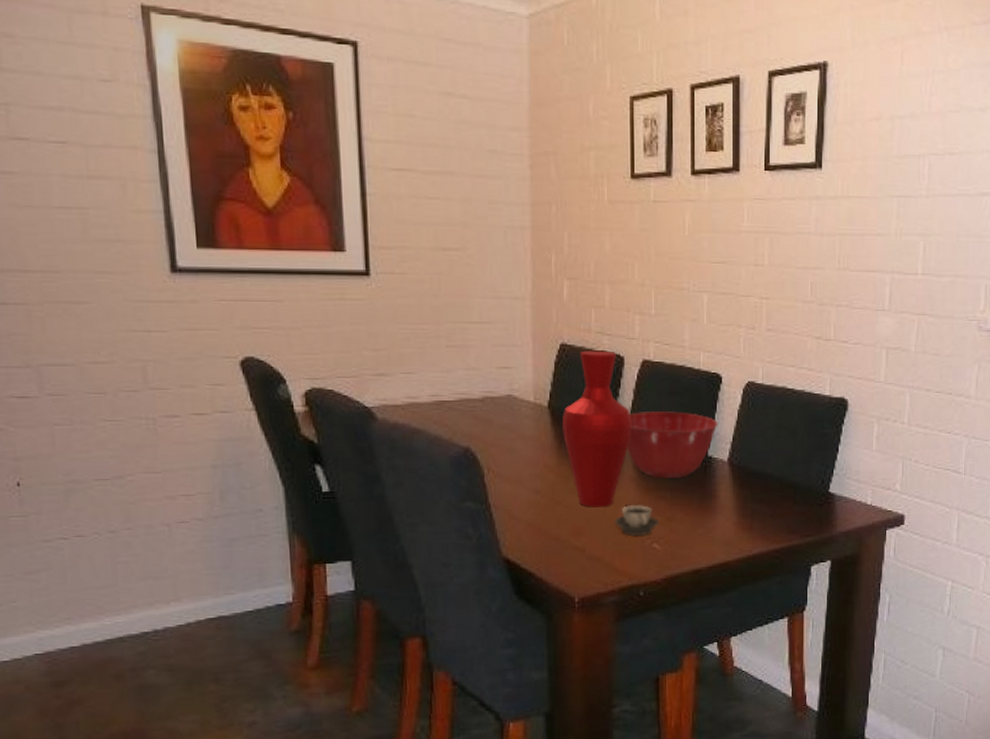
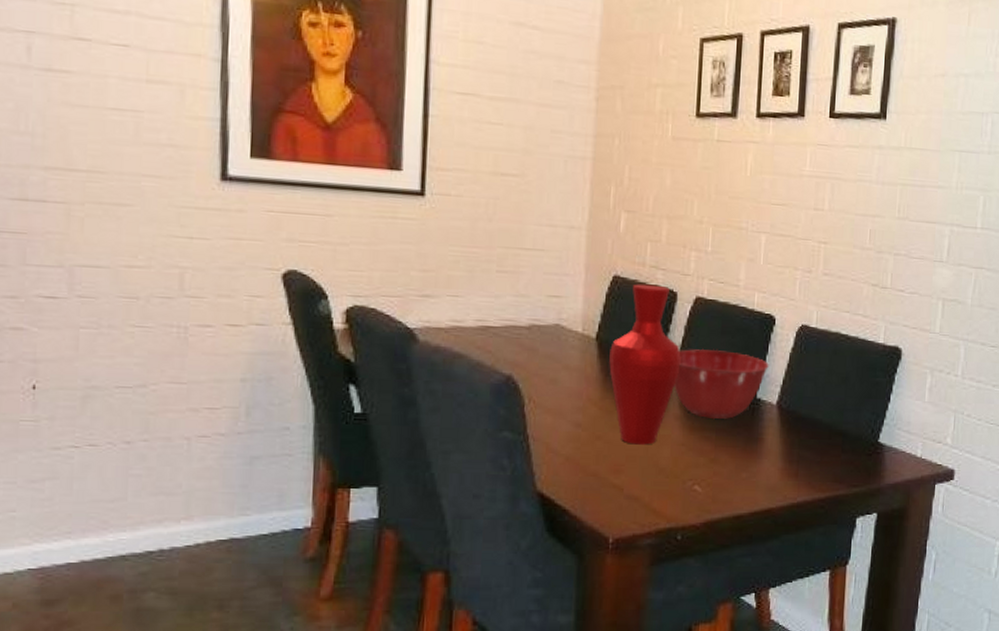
cup: present [614,505,660,537] -> none [656,444,703,478]

